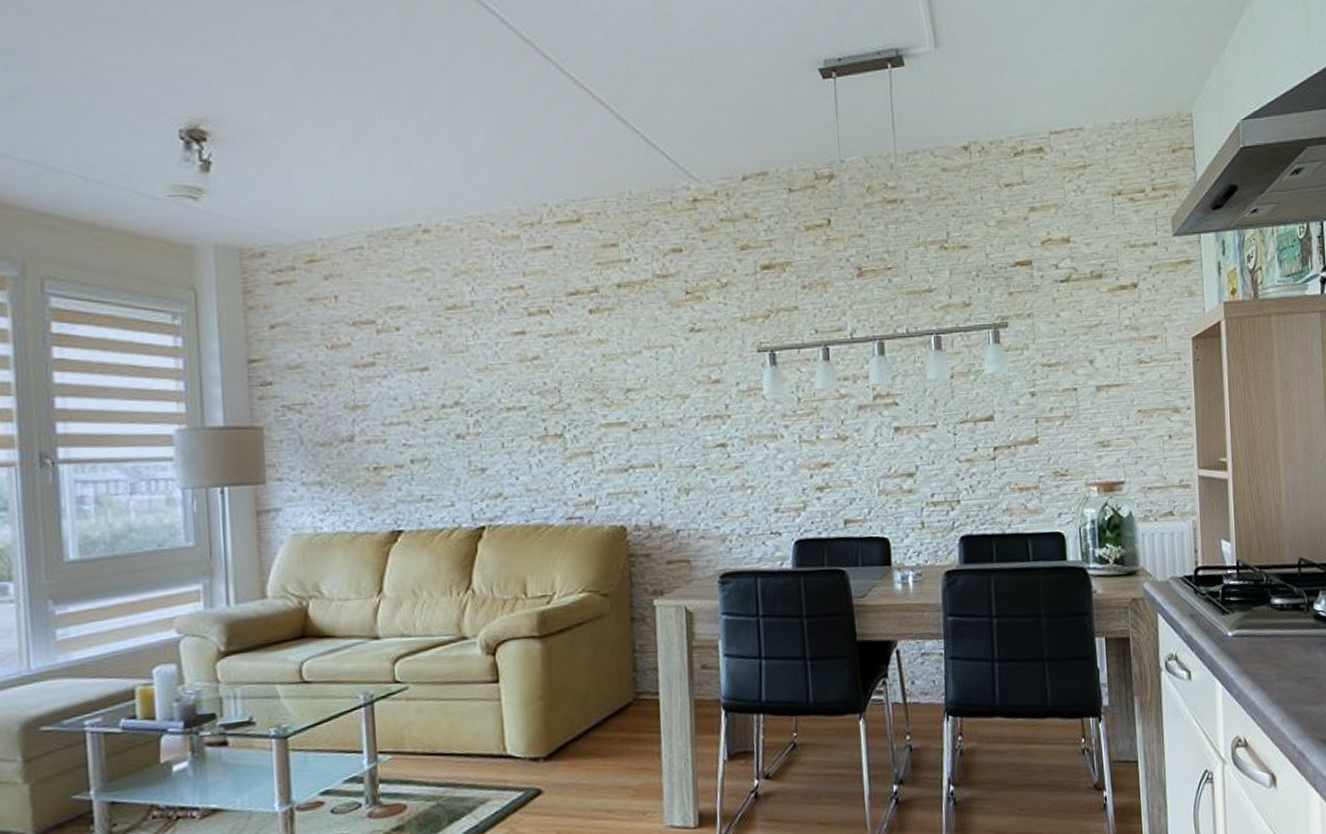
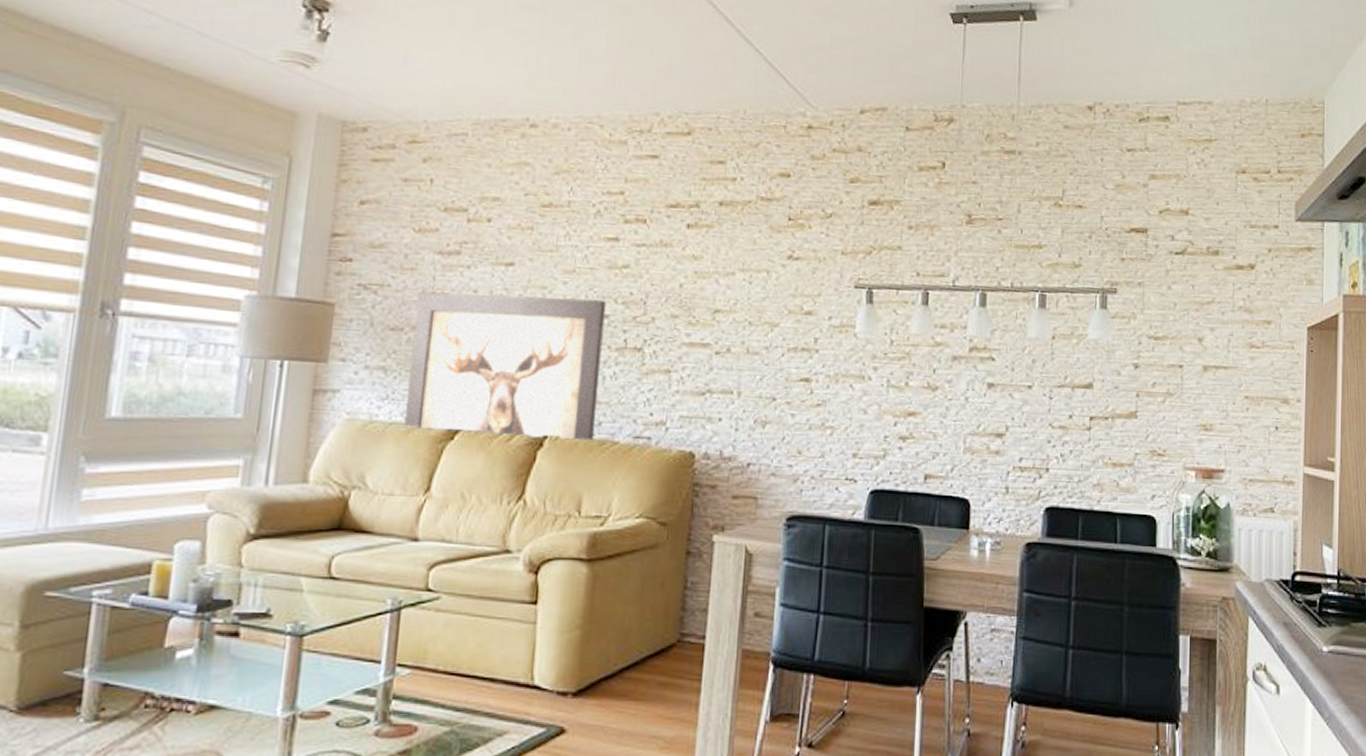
wall art: none [341,393,529,537] -> present [403,292,606,441]

